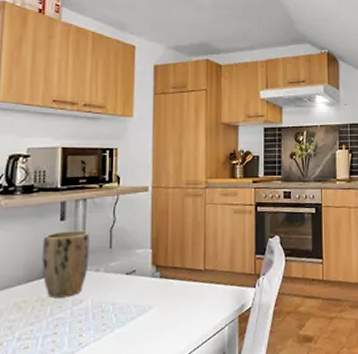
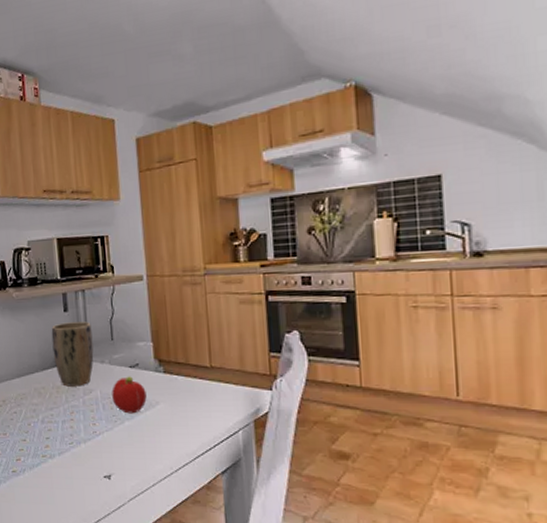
fruit: none [104,283,141,321] -> present [112,376,147,414]

